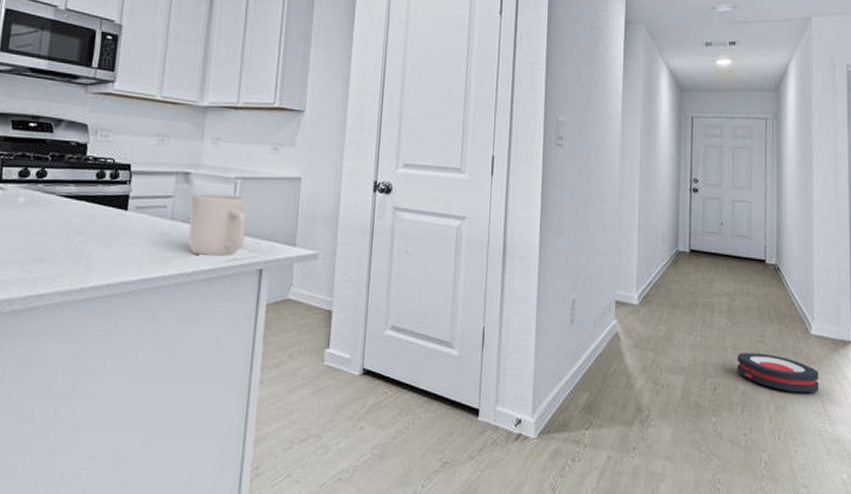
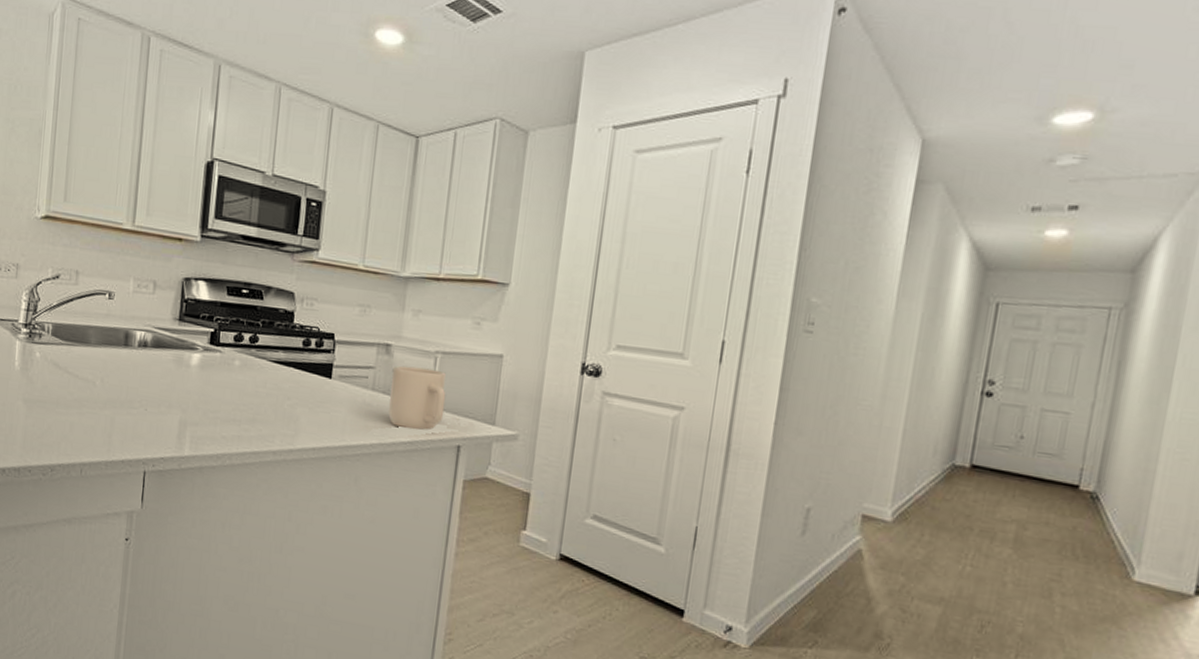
robot vacuum: present [737,352,819,392] -> none [1016,590,1136,649]

